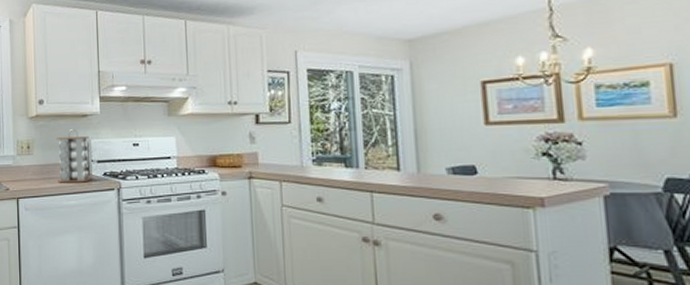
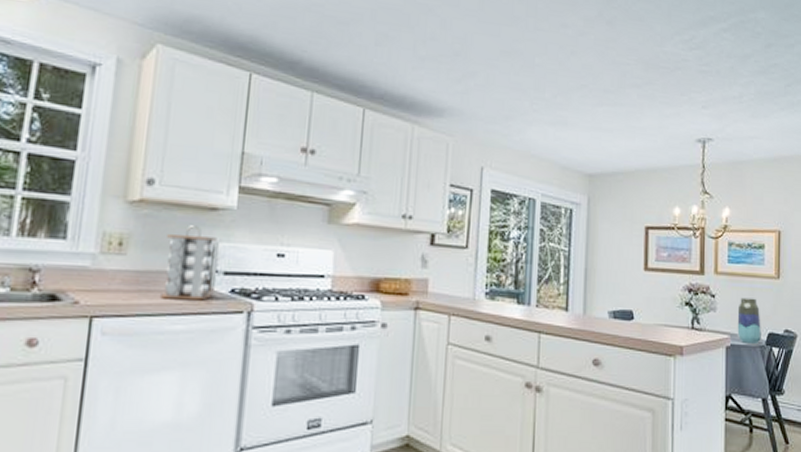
vase: none [616,141,655,192] -> present [737,297,761,345]

